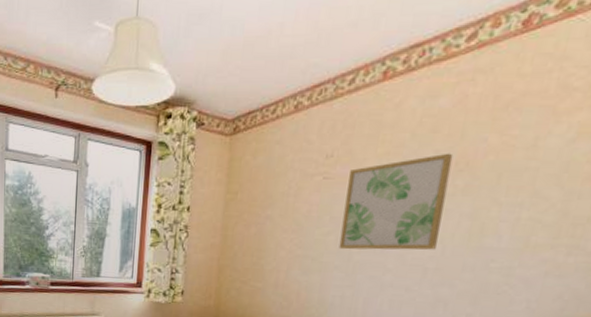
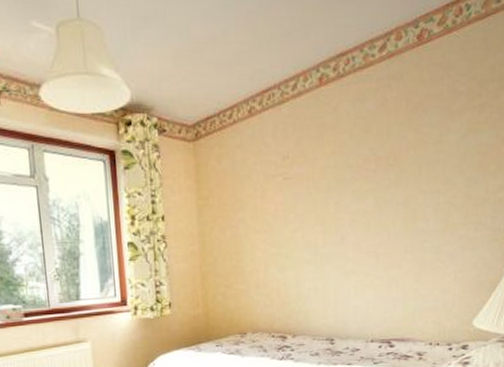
wall art: present [339,153,454,250] -> none [305,150,384,245]

